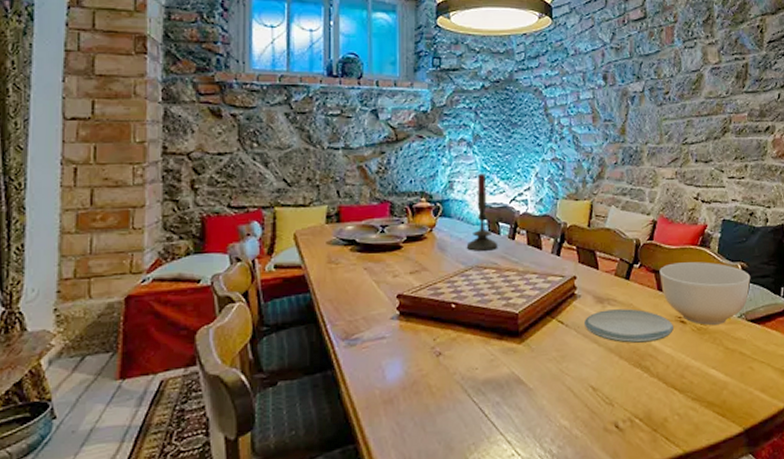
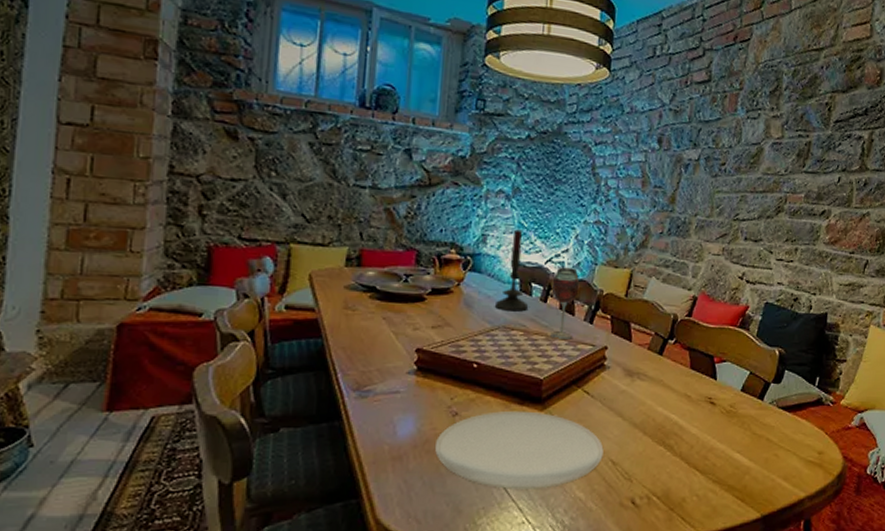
plate: none [422,345,583,423] -> present [434,410,604,489]
wineglass: none [518,204,544,274] -> present [550,267,580,340]
plate: present [585,309,673,343] -> none [611,384,703,421]
bowl: present [659,262,751,325] -> none [694,342,787,409]

